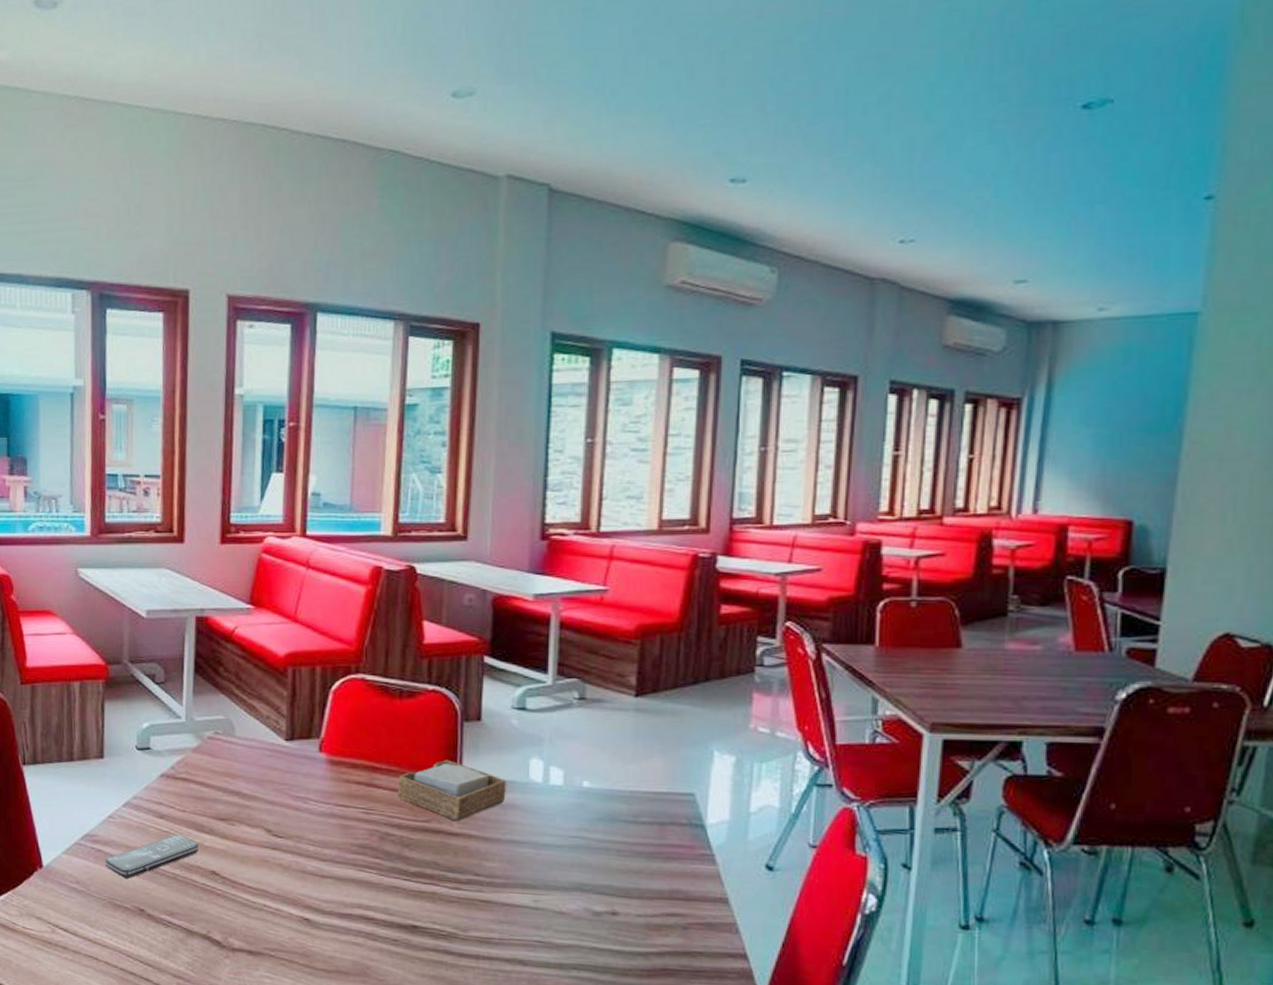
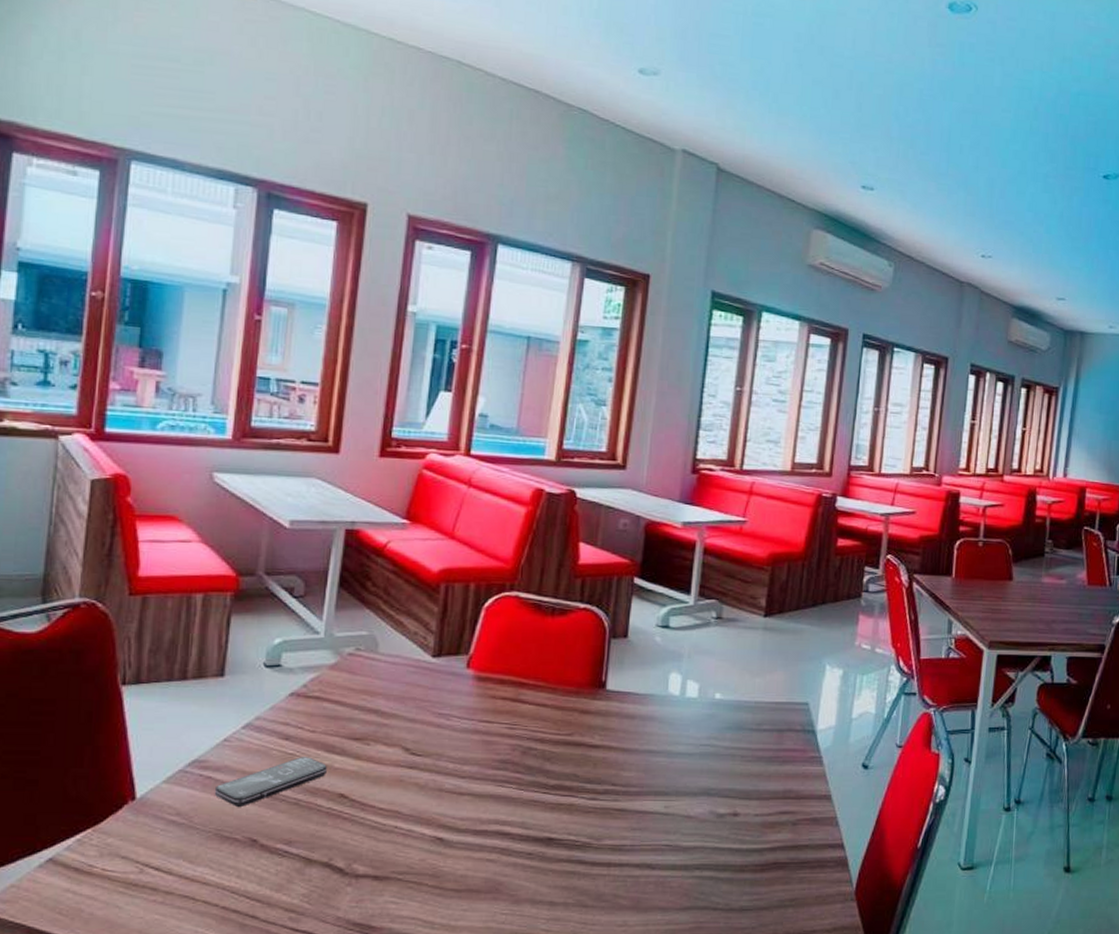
napkin holder: present [397,759,506,821] -> none [542,675,647,734]

